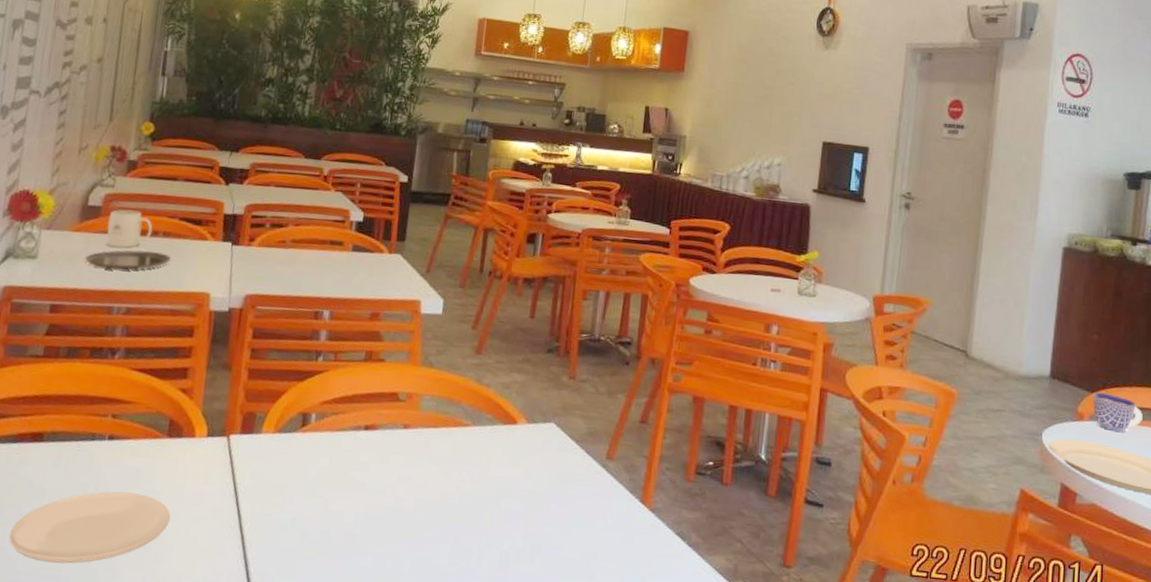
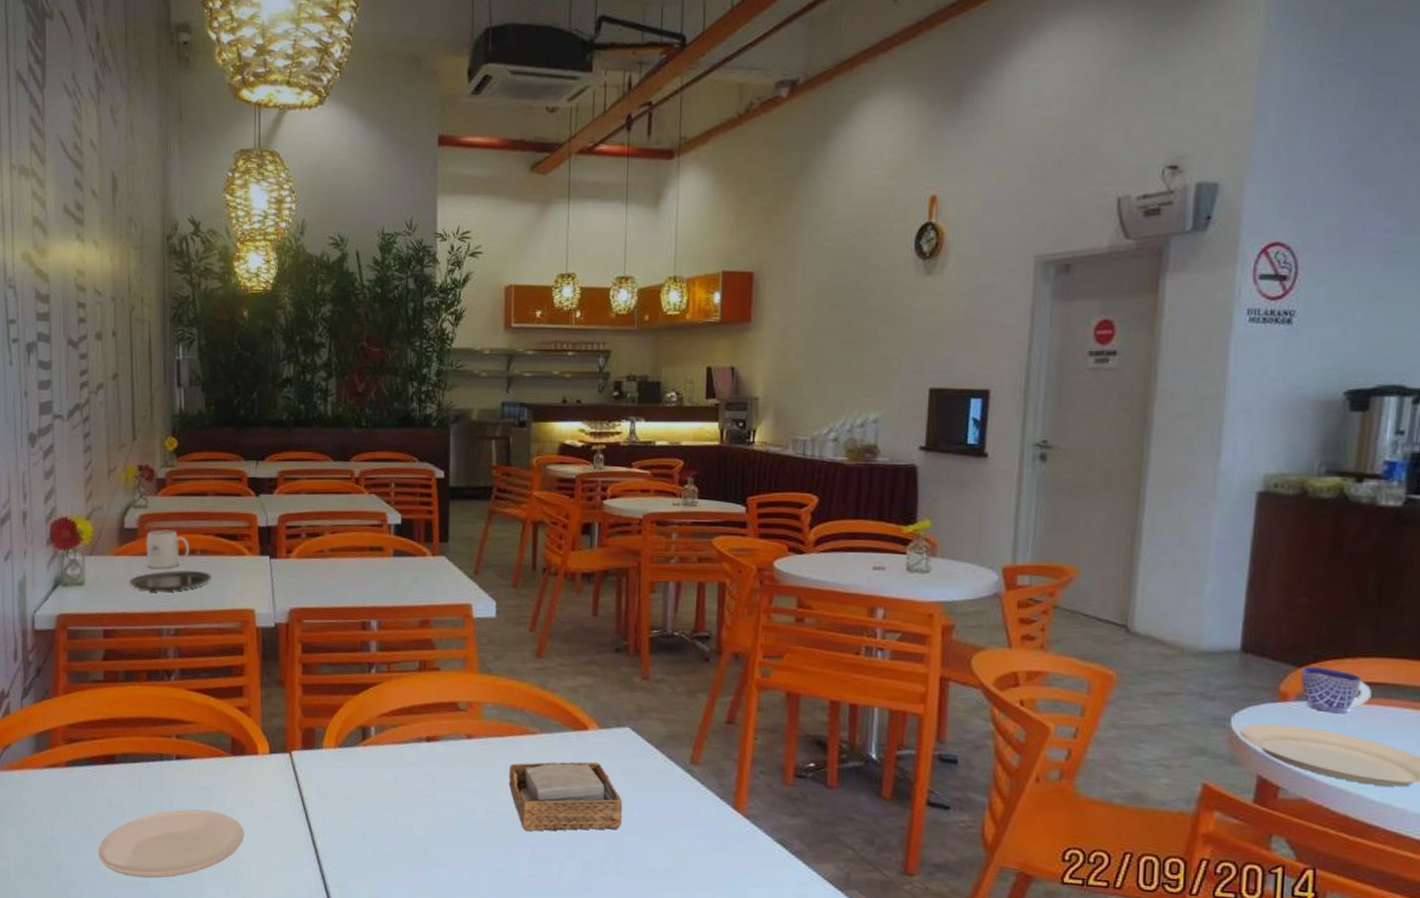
napkin holder: none [438,453,542,521] -> present [508,762,623,831]

